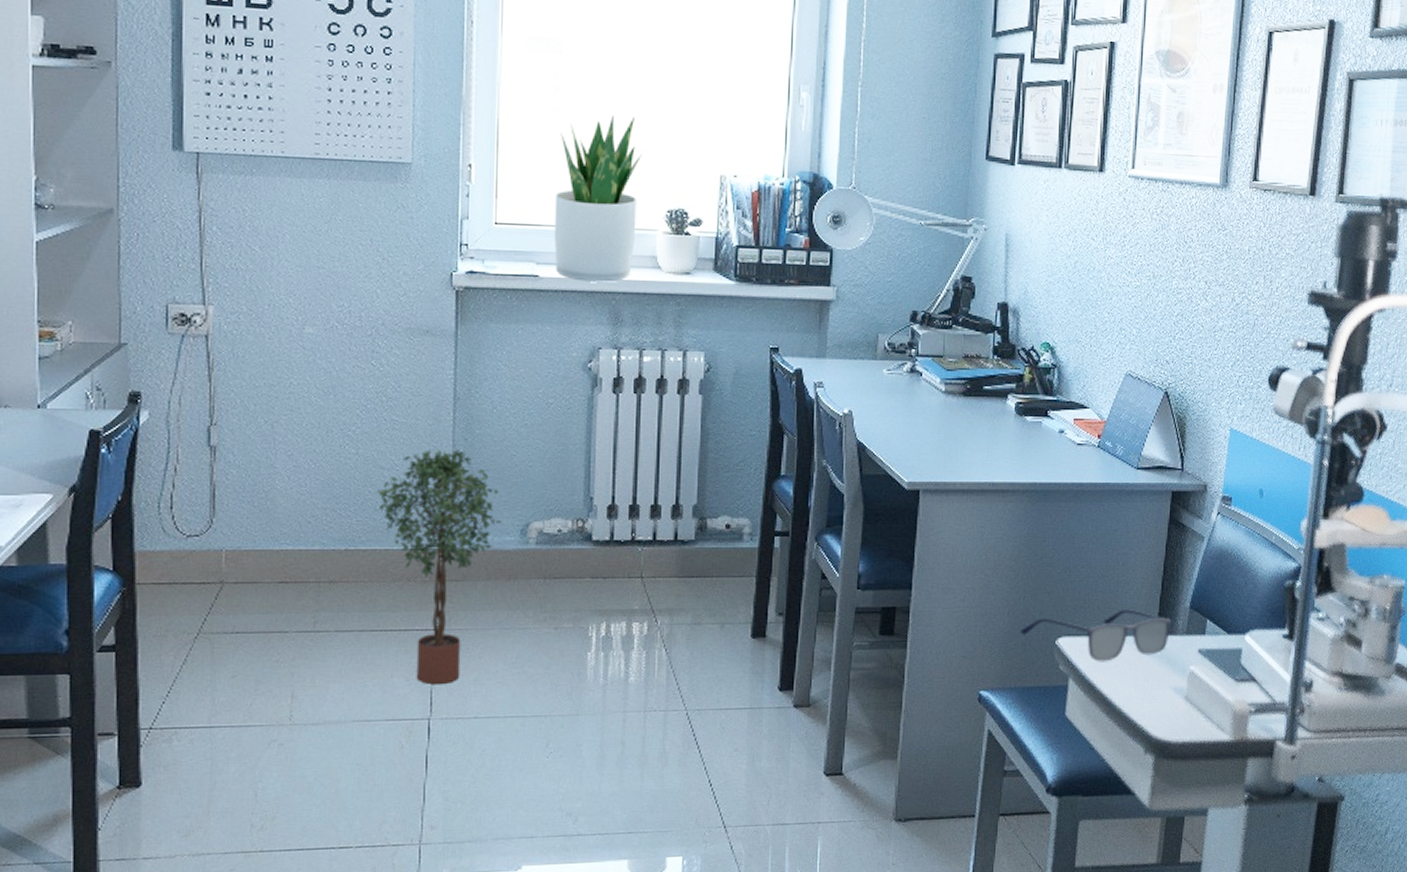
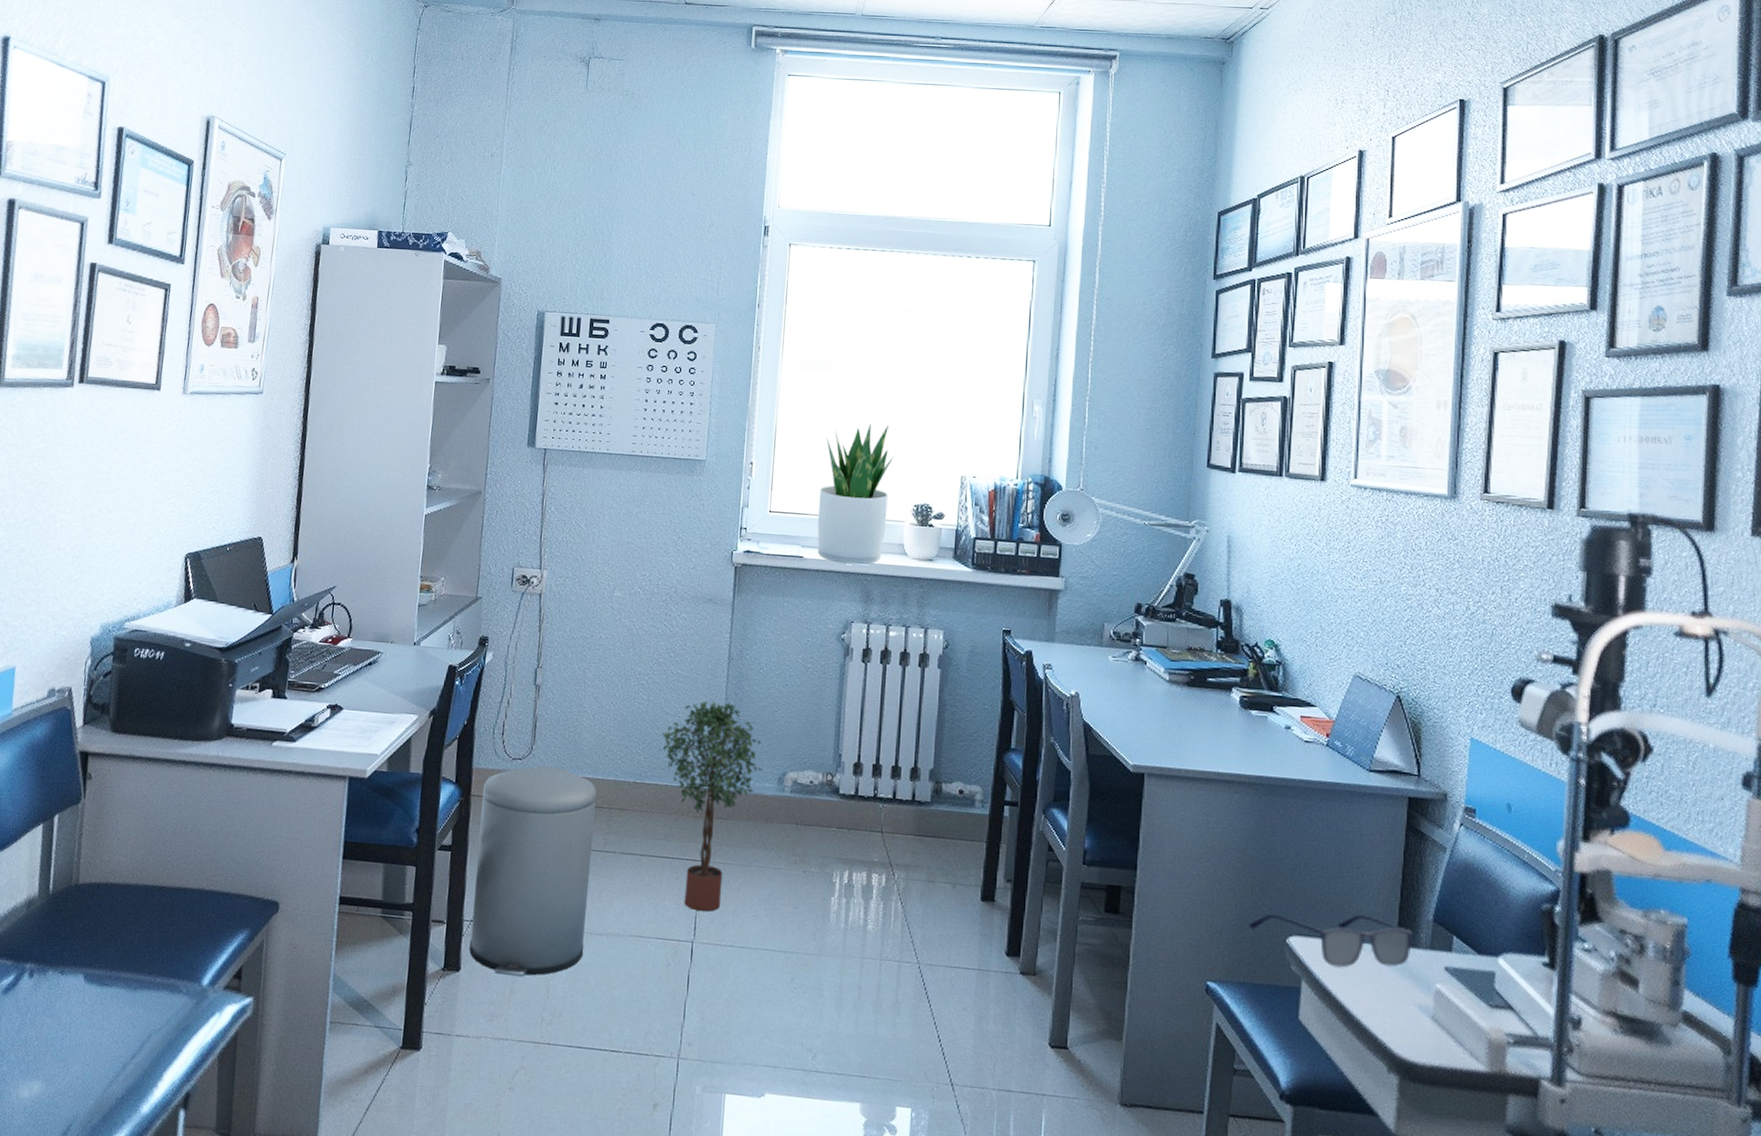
pedal bin: none [150,541,301,785] -> present [469,766,597,978]

